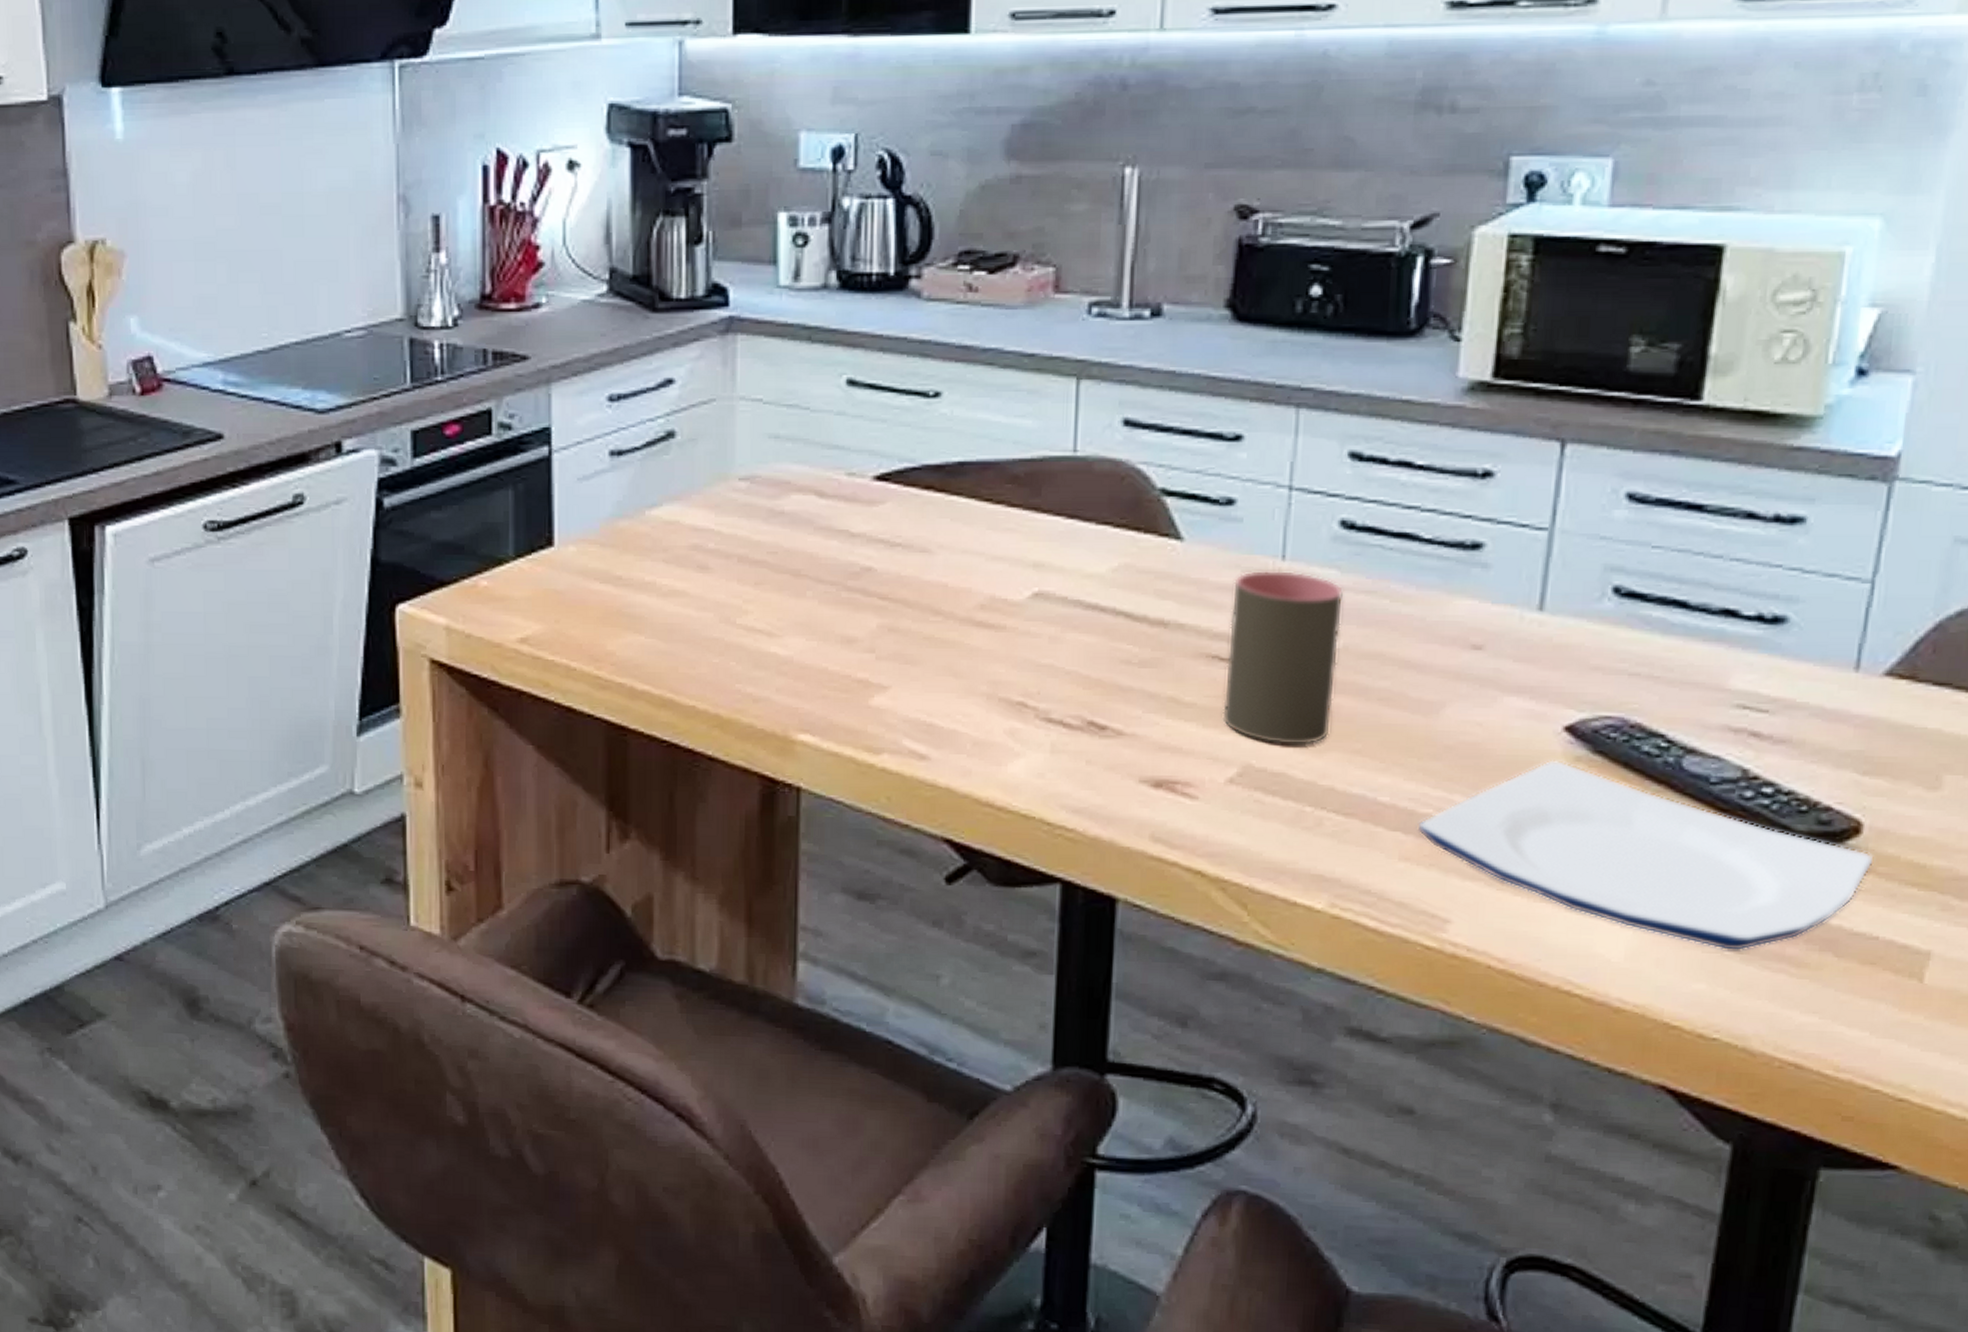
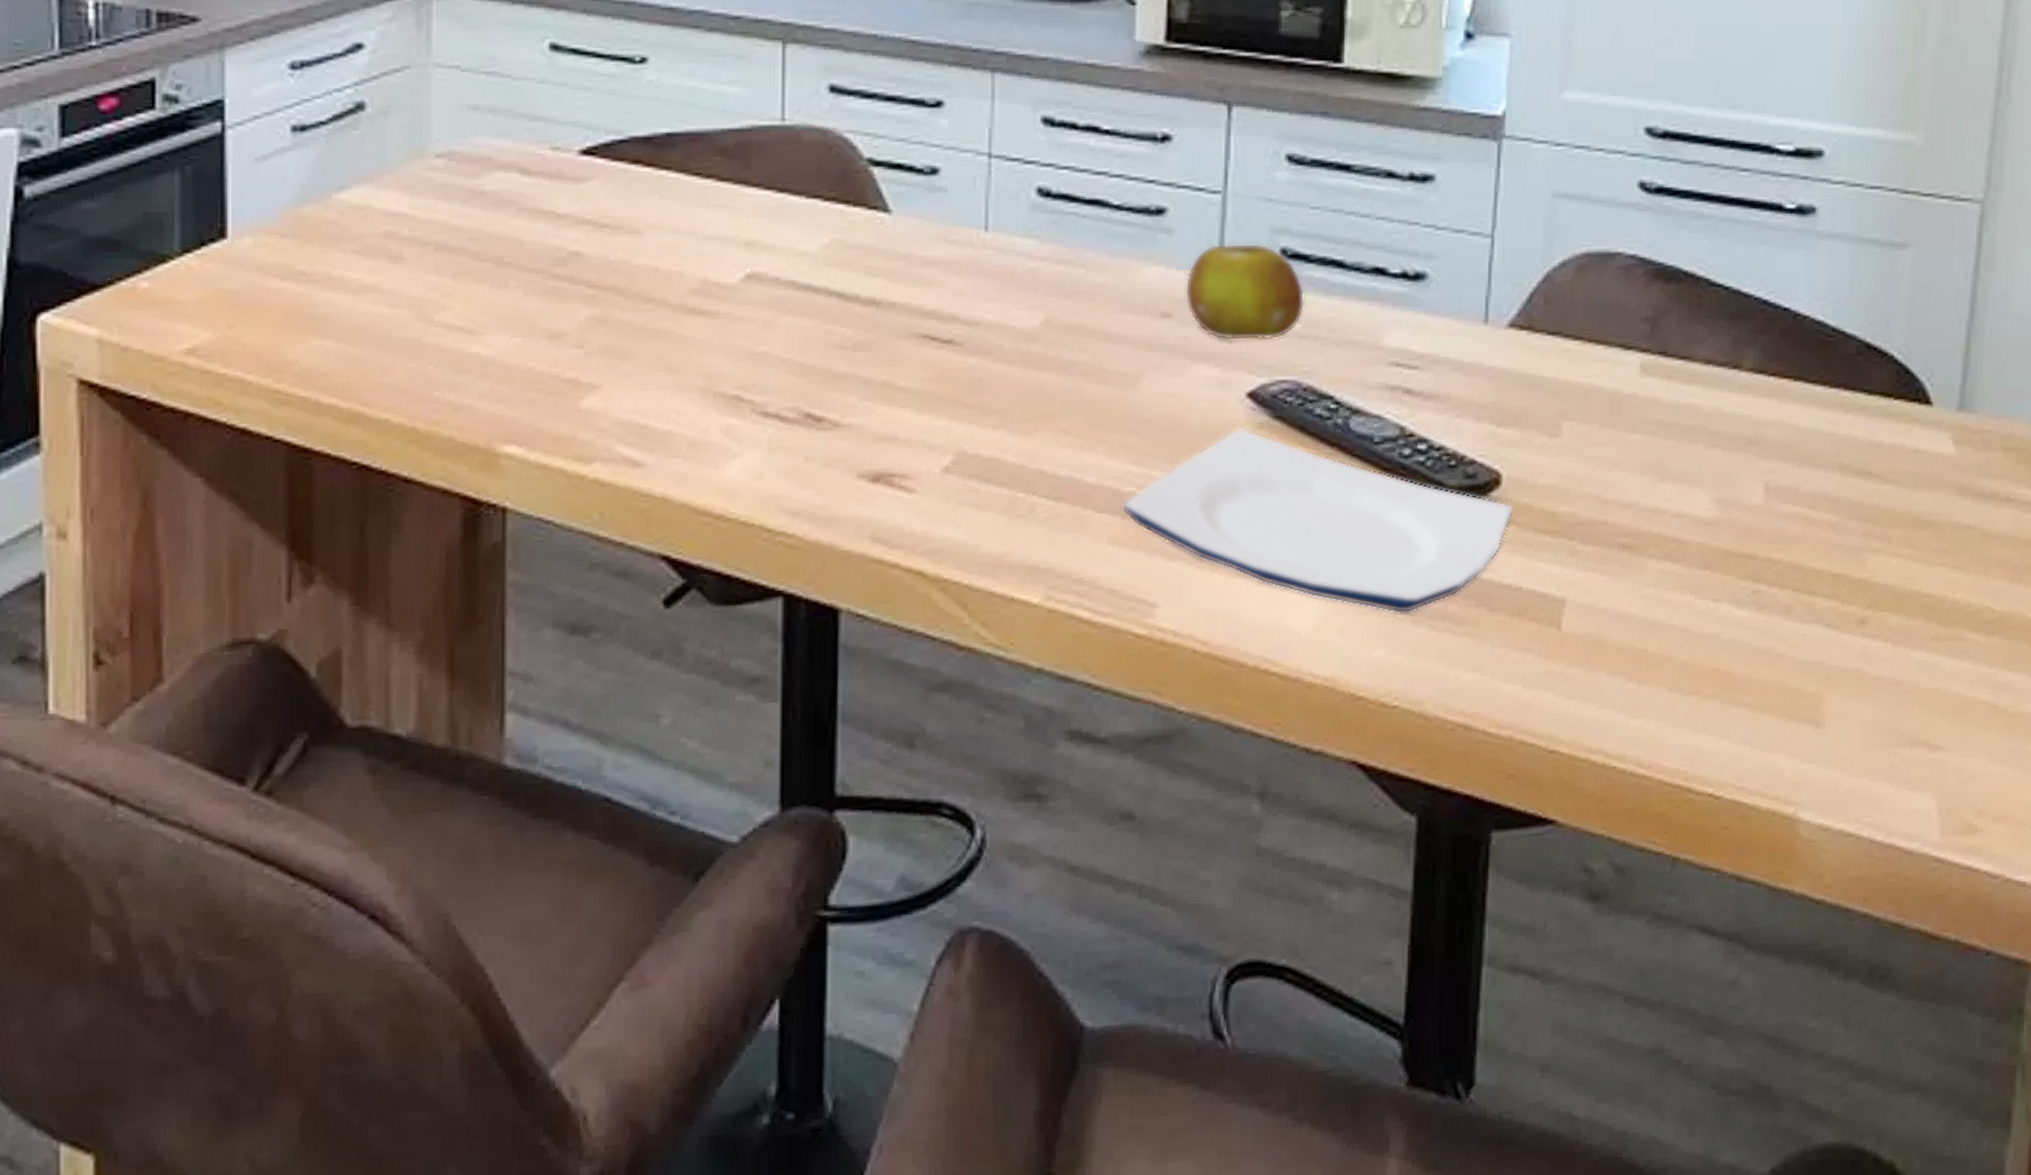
cup: present [1222,569,1344,746] -> none [936,241,1044,428]
fruit: none [1499,579,1639,677] -> present [1184,242,1305,341]

